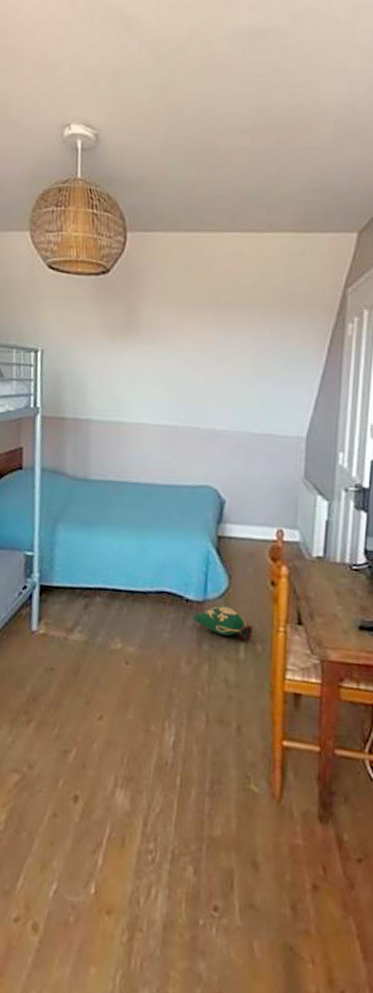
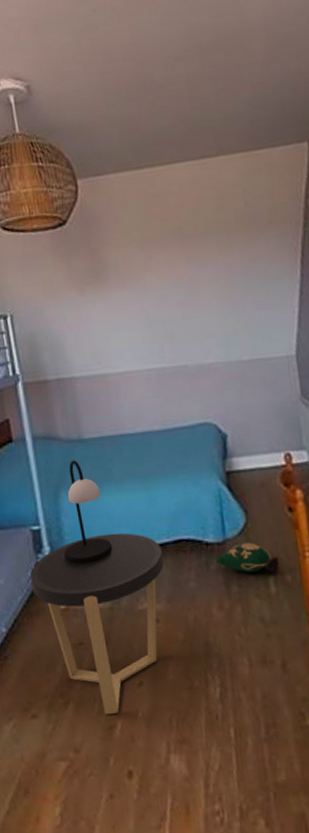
side table: none [16,571,144,740] -> present [30,532,164,715]
table lamp: none [51,497,98,596] -> present [64,460,113,564]

